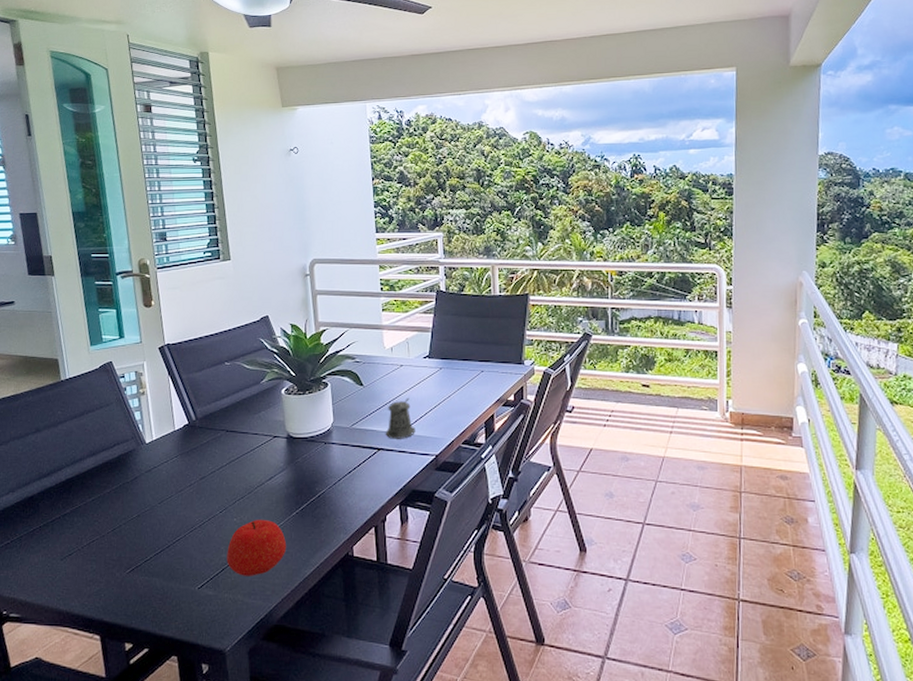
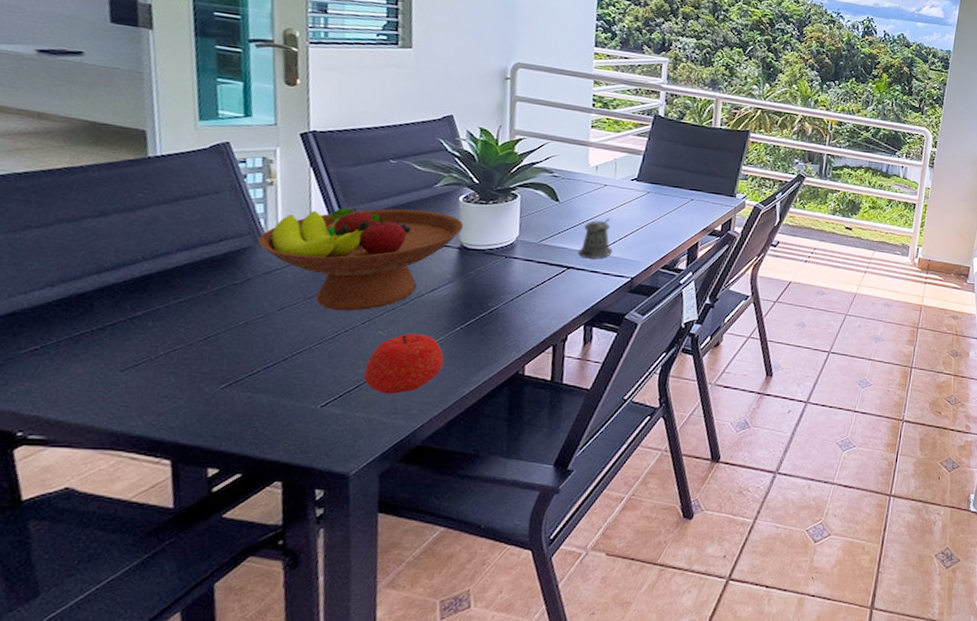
fruit bowl: none [138,405,287,501] -> present [257,207,463,311]

